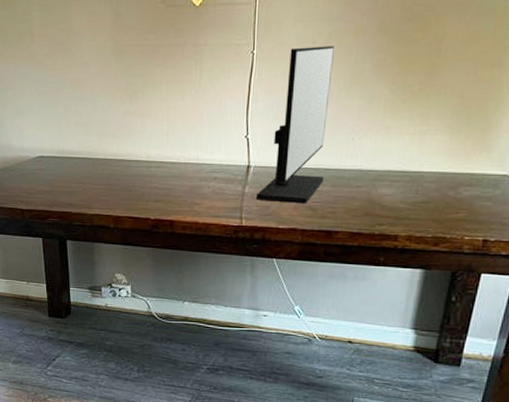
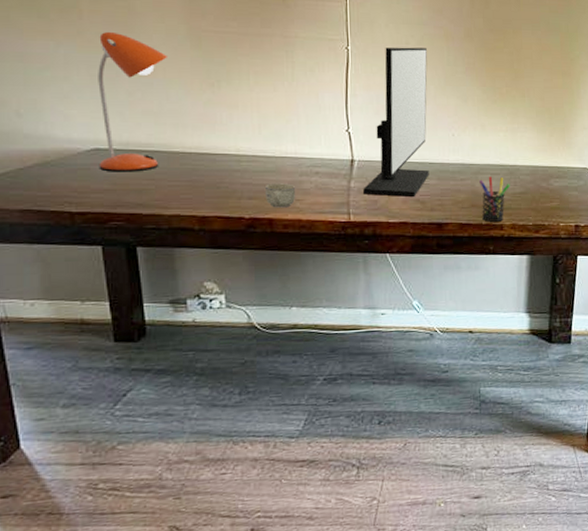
desk lamp: none [42,52,97,176] -> present [98,31,169,172]
cup: none [168,188,196,211] -> present [264,183,296,208]
pen holder: none [374,184,411,232] -> present [479,176,511,222]

